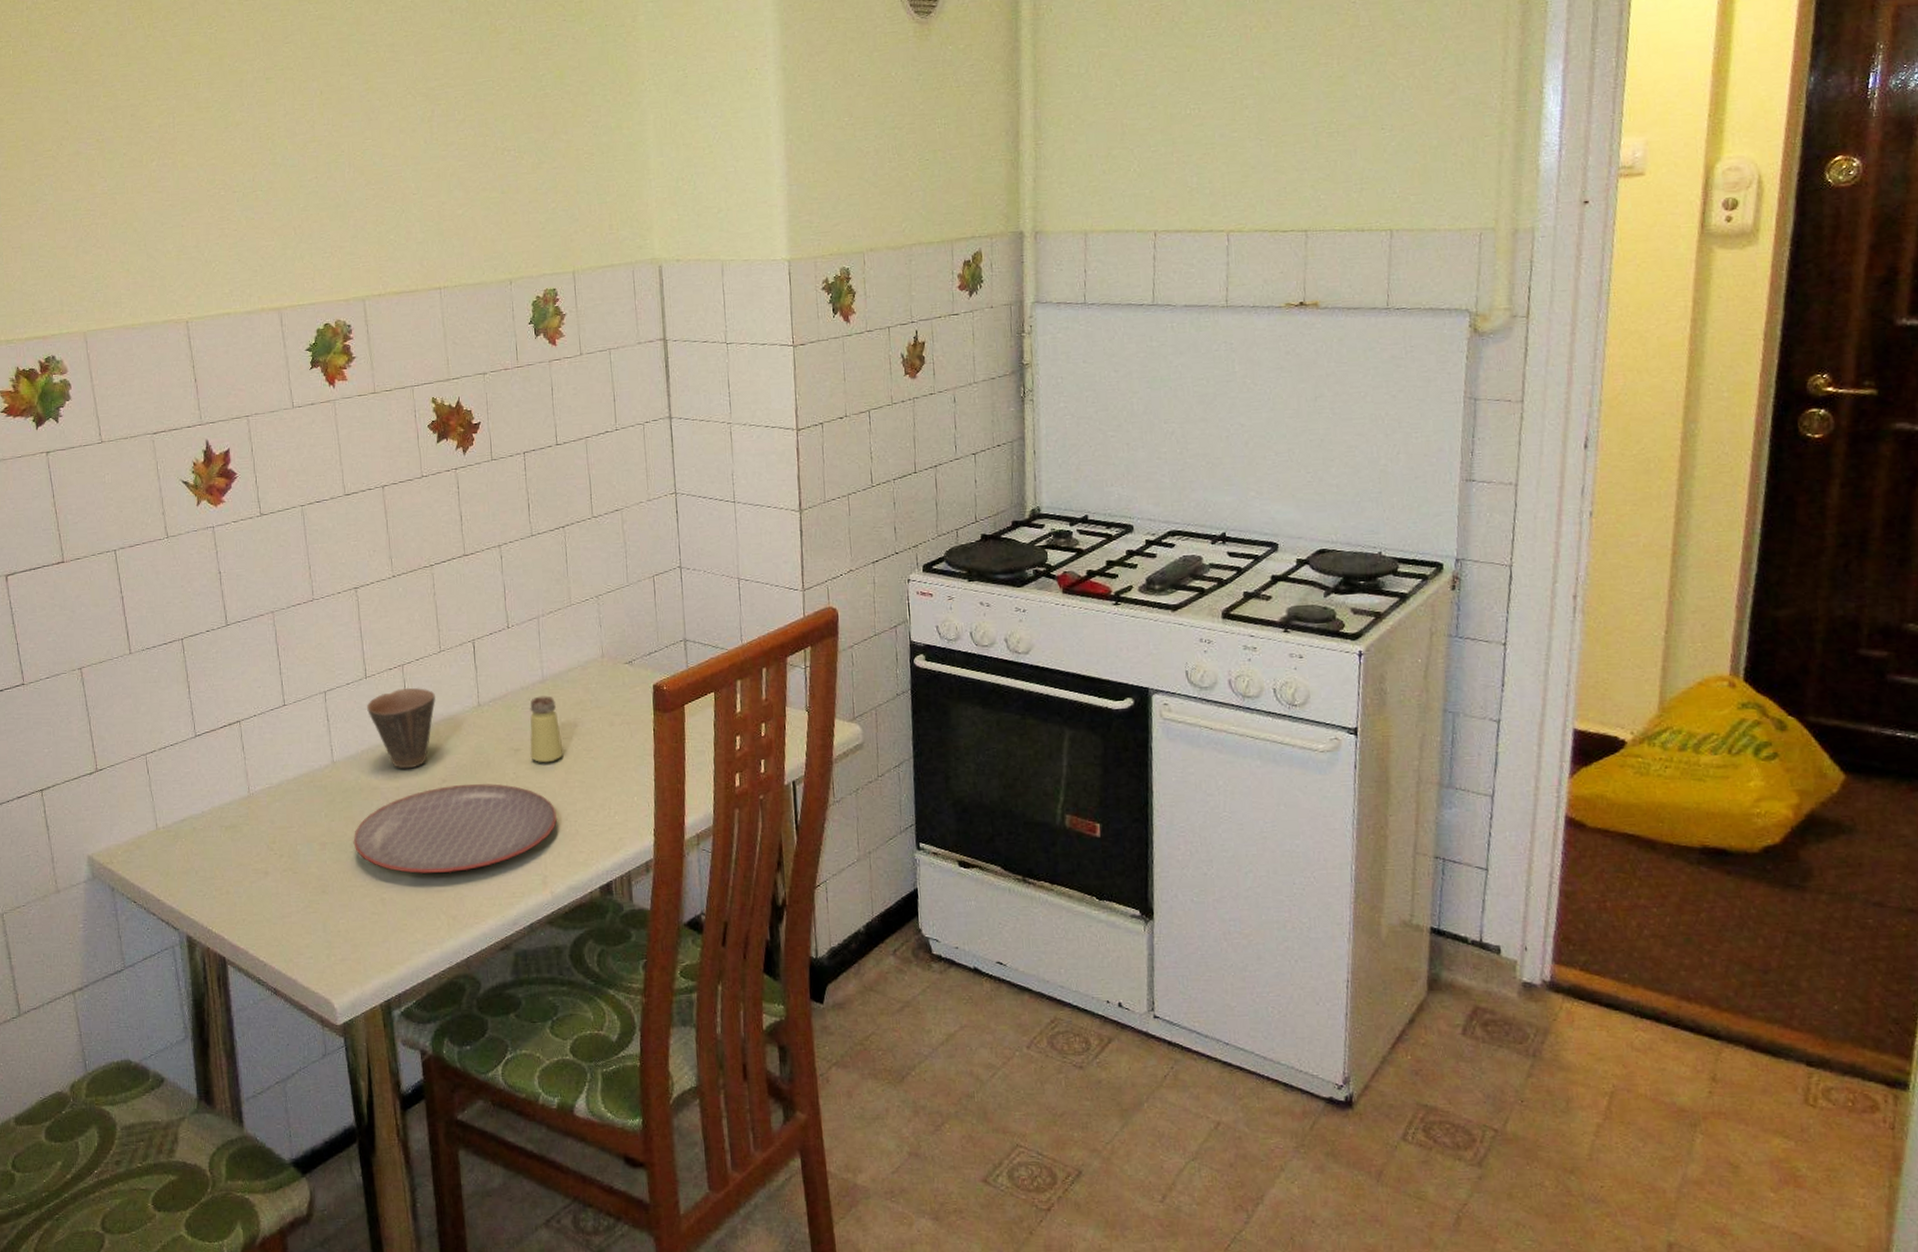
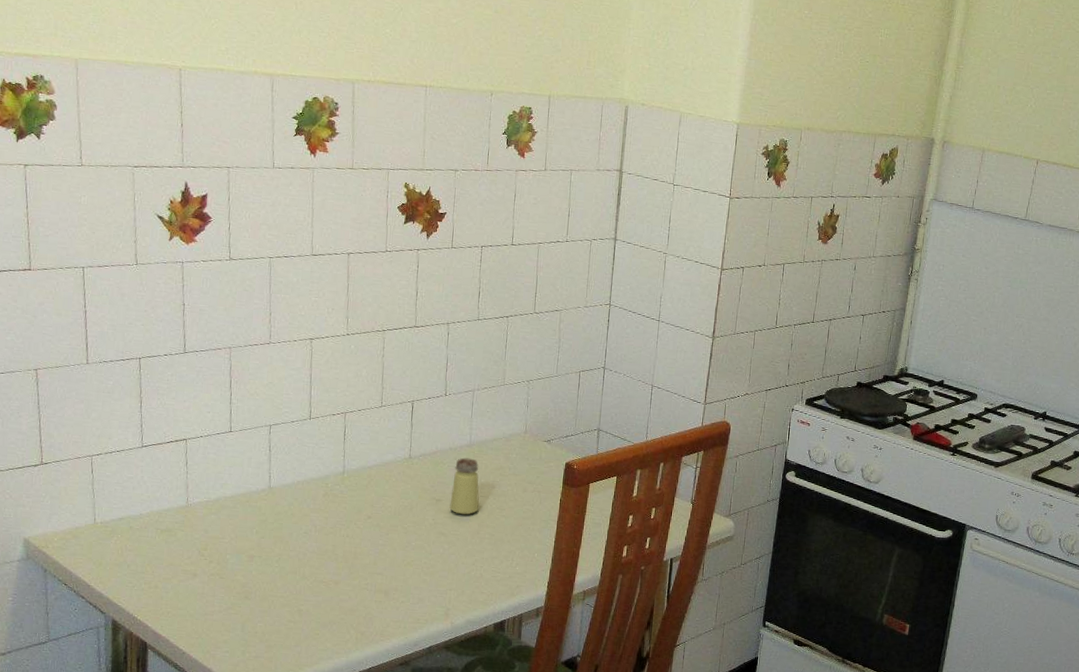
plate: present [353,783,558,874] -> none [279,522,466,596]
cup: present [366,688,435,769] -> none [307,433,372,503]

